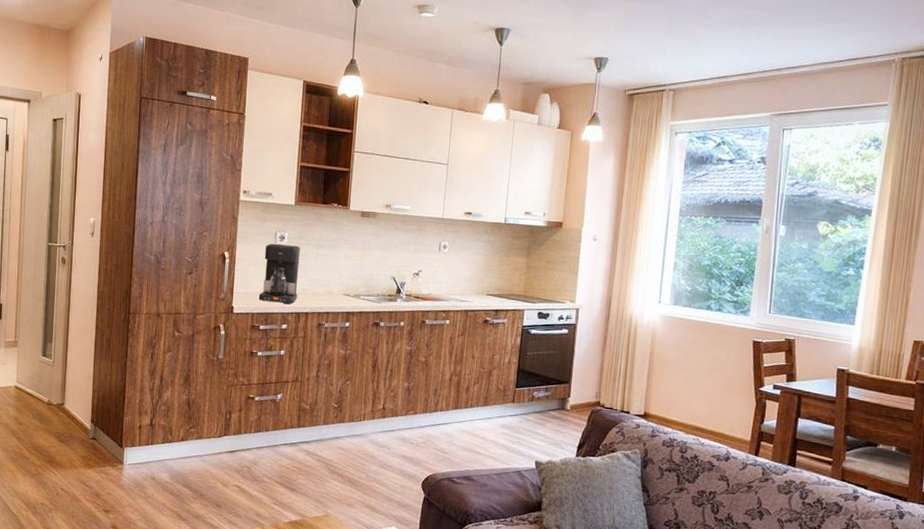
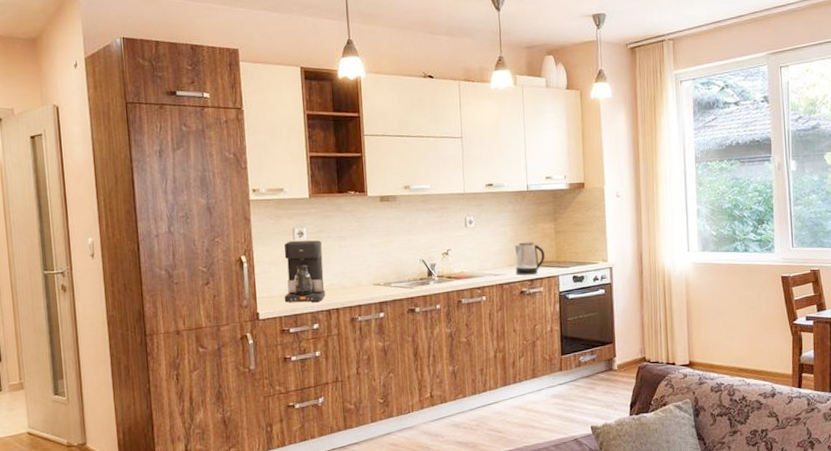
kettle: none [482,273,513,306] -> present [514,242,545,275]

